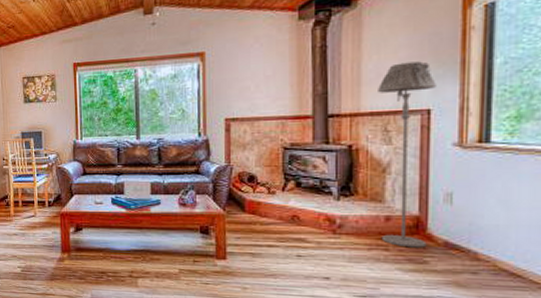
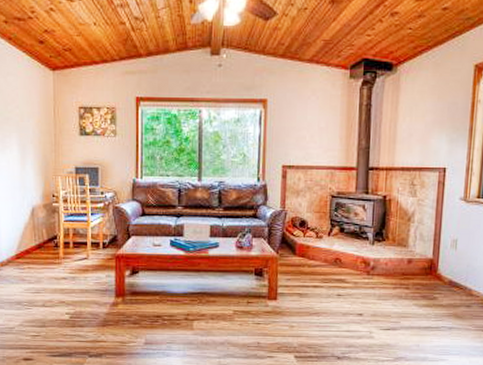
floor lamp: present [378,61,436,248] -> none [404,126,451,286]

